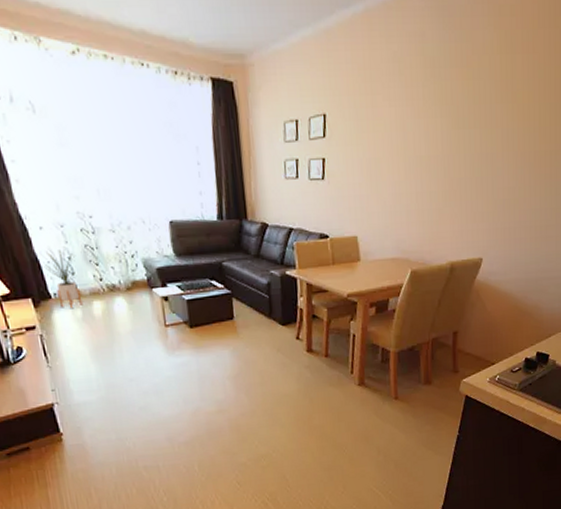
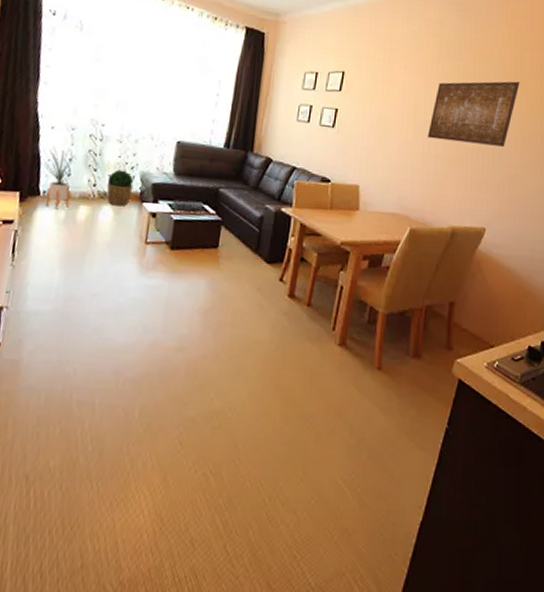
potted plant: none [111,260,140,296] -> present [106,169,134,206]
wall art: none [419,95,511,175] -> present [427,81,520,147]

